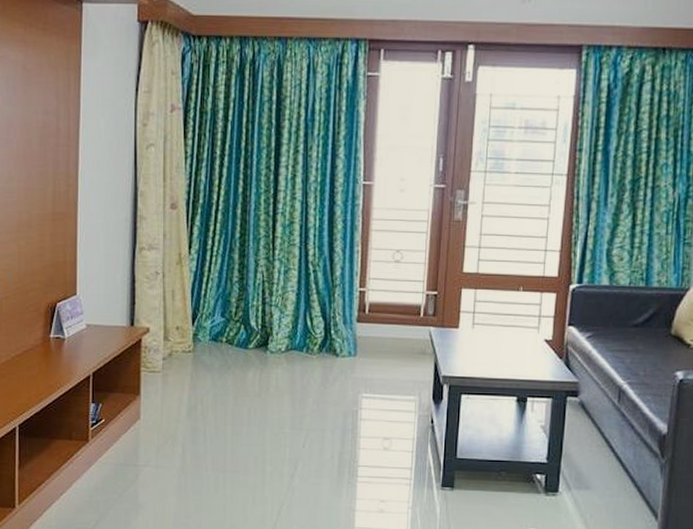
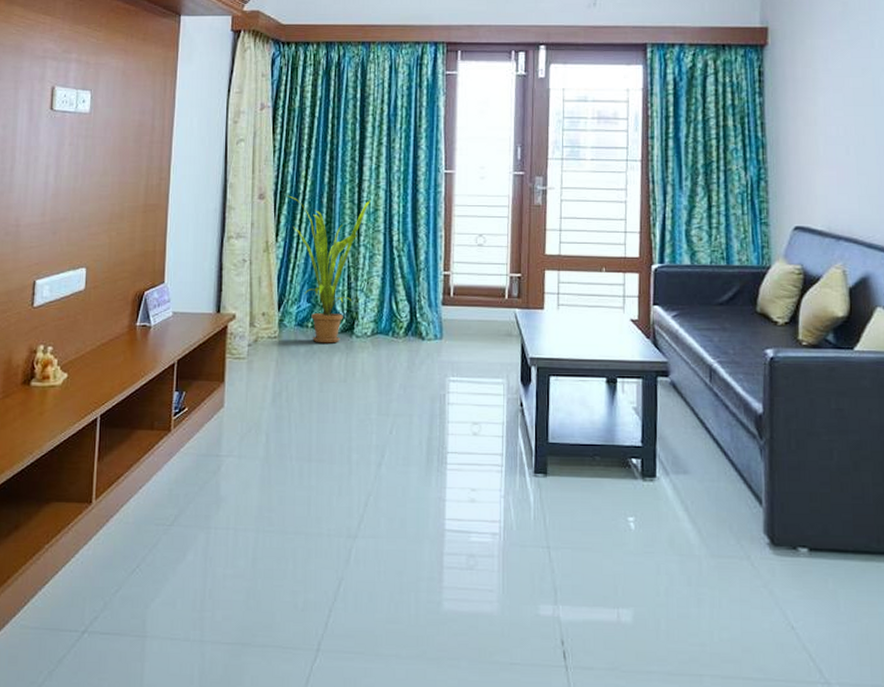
house plant: none [199,205,286,359] -> present [287,195,371,343]

